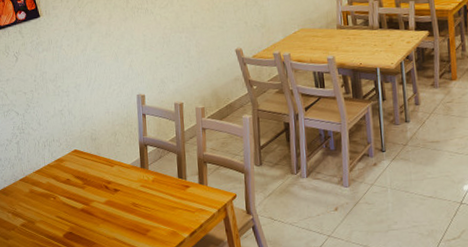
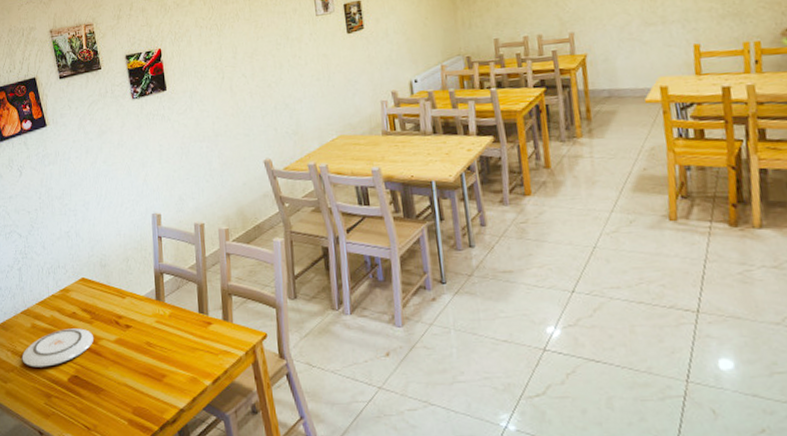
plate: none [21,192,86,226] -> present [22,328,93,367]

